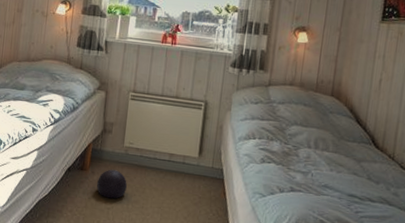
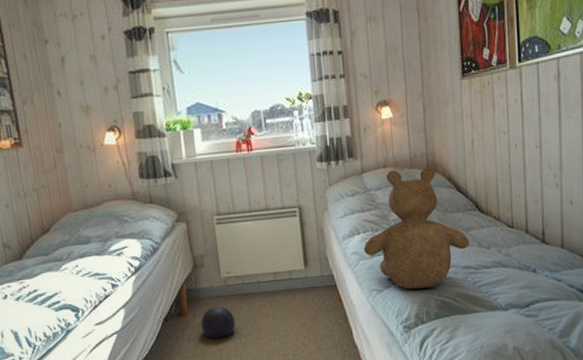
teddy bear: none [255,89,360,206] -> present [363,166,470,290]

